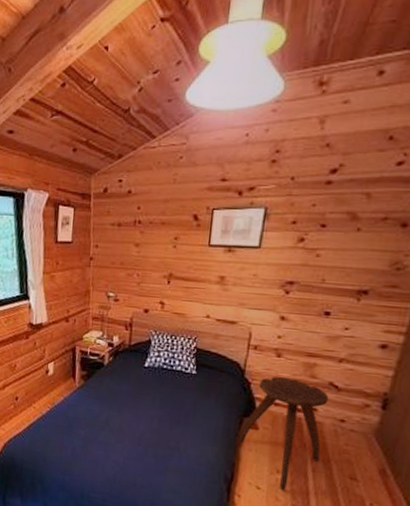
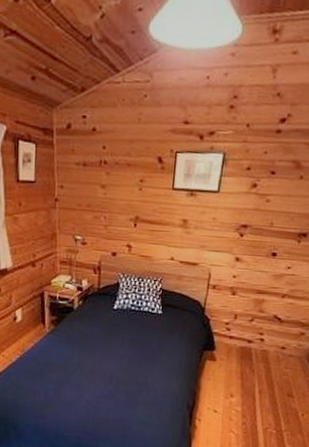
stool: present [237,376,329,491] -> none [197,312,274,412]

